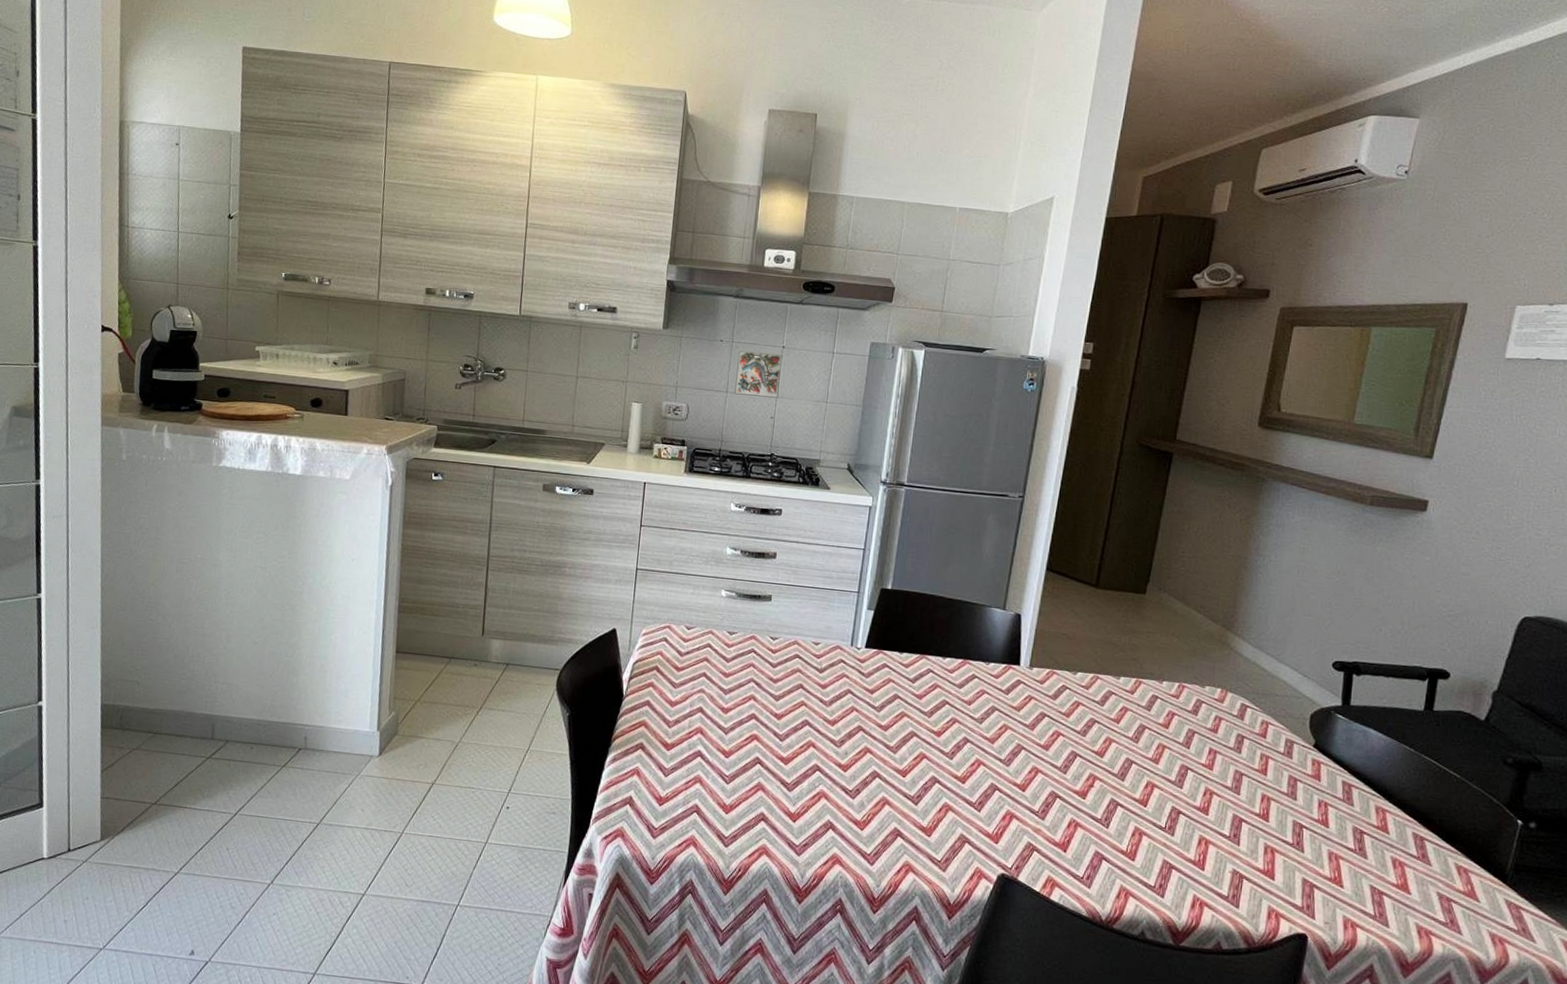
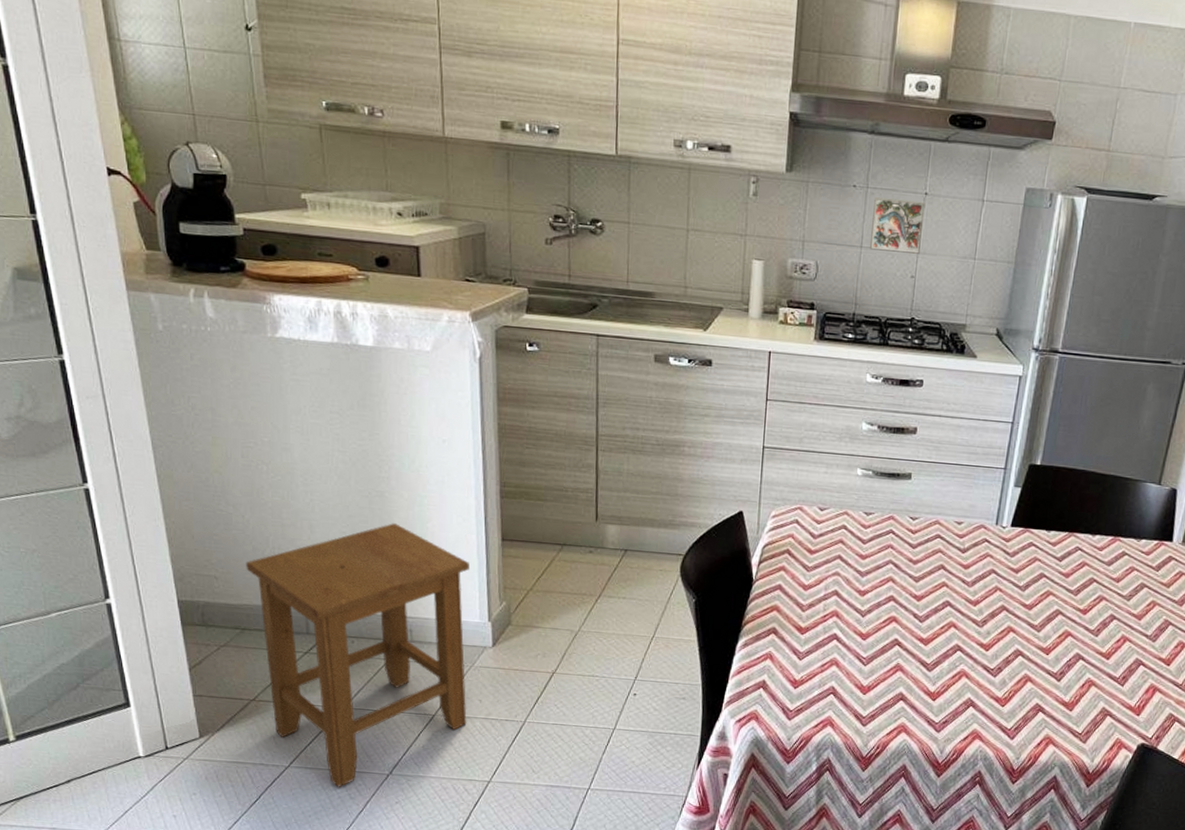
stool: none [166,634,365,897] -> present [246,523,469,788]

